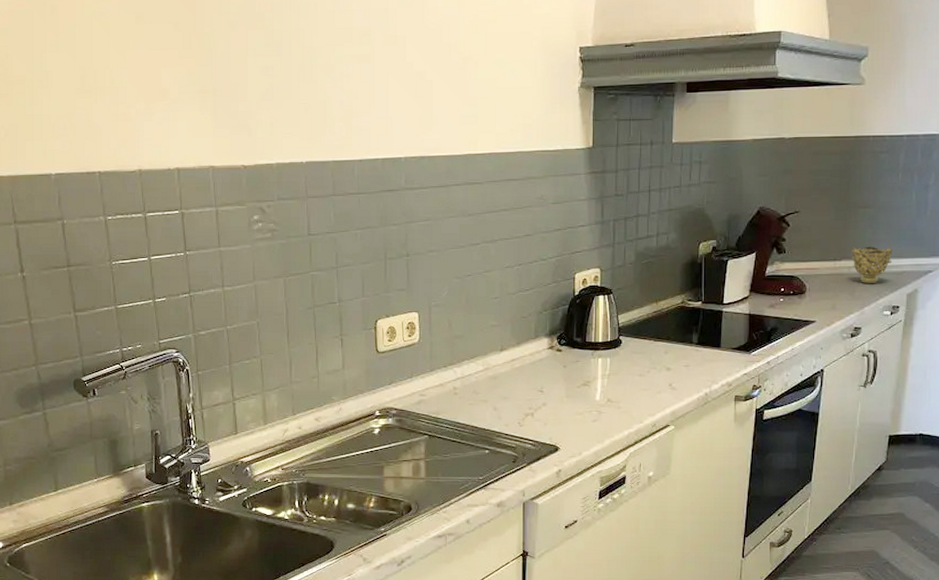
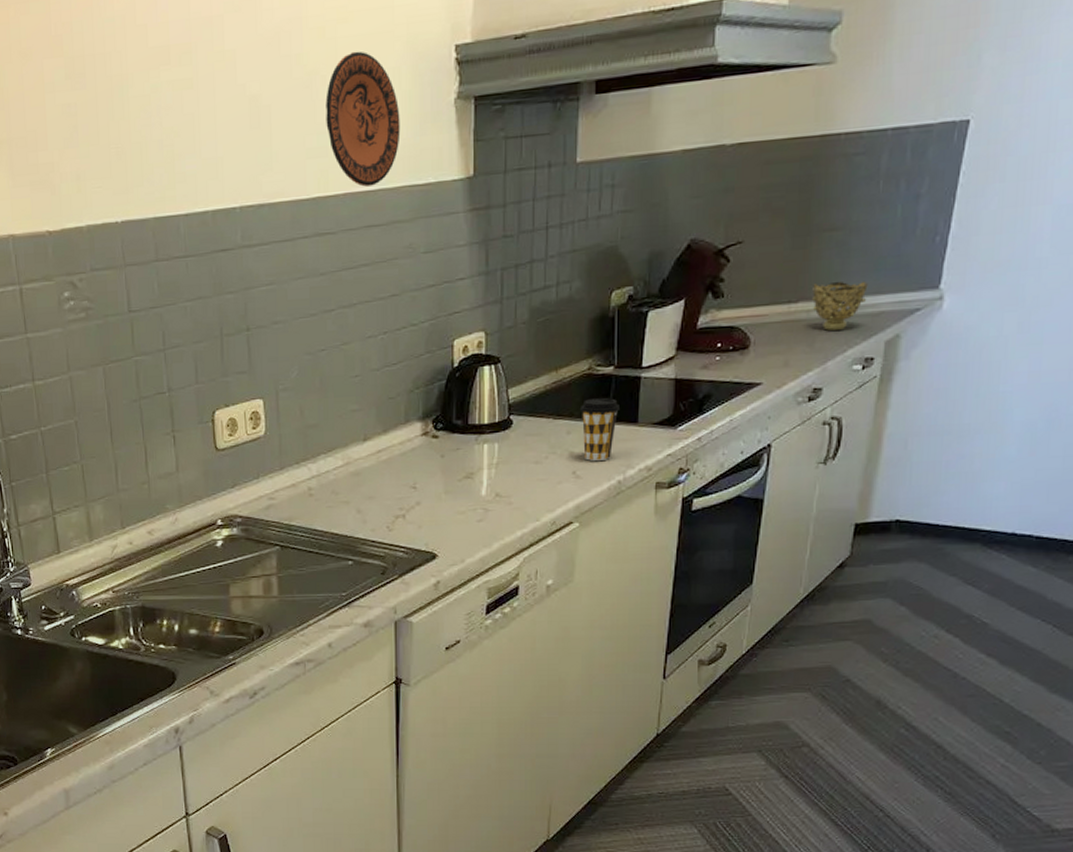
decorative plate: none [477,45,536,149] -> present [325,51,401,187]
coffee cup: none [676,327,707,376] -> present [581,398,621,461]

